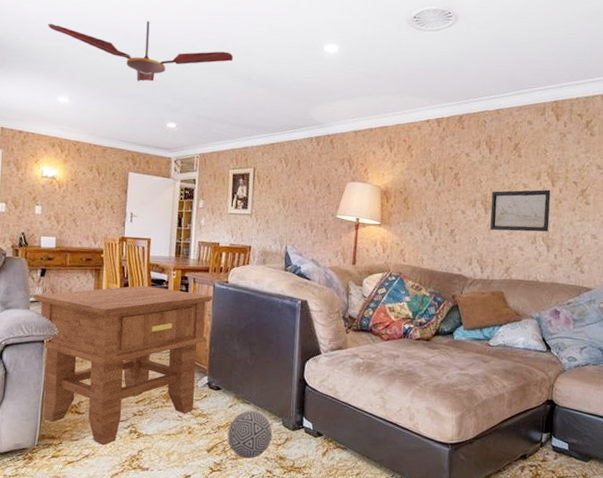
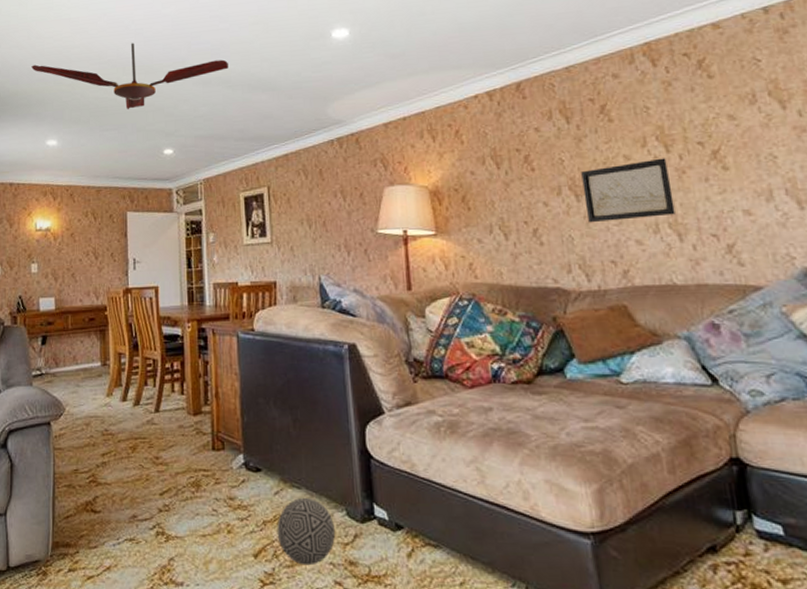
side table: present [33,285,213,446] -> none [35,344,238,554]

